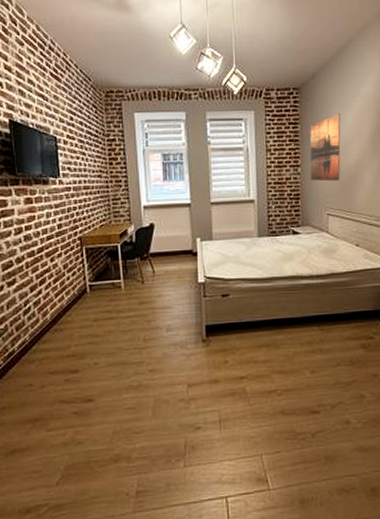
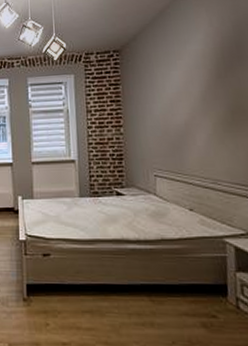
wall art: present [309,113,341,182] -> none [132,72,168,142]

